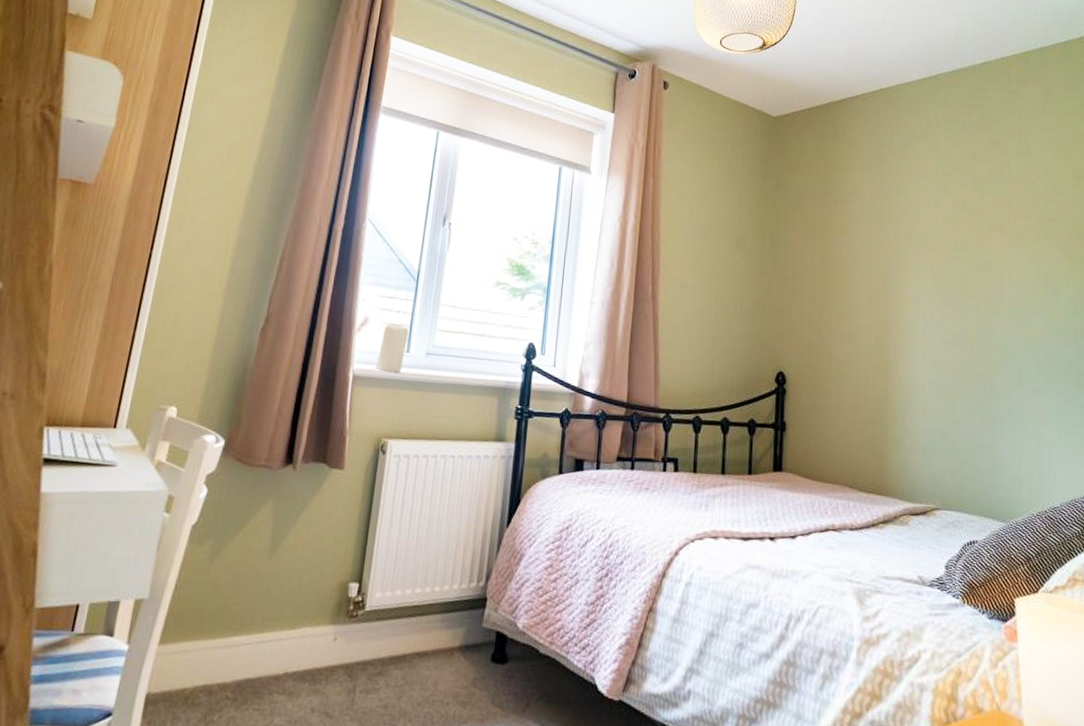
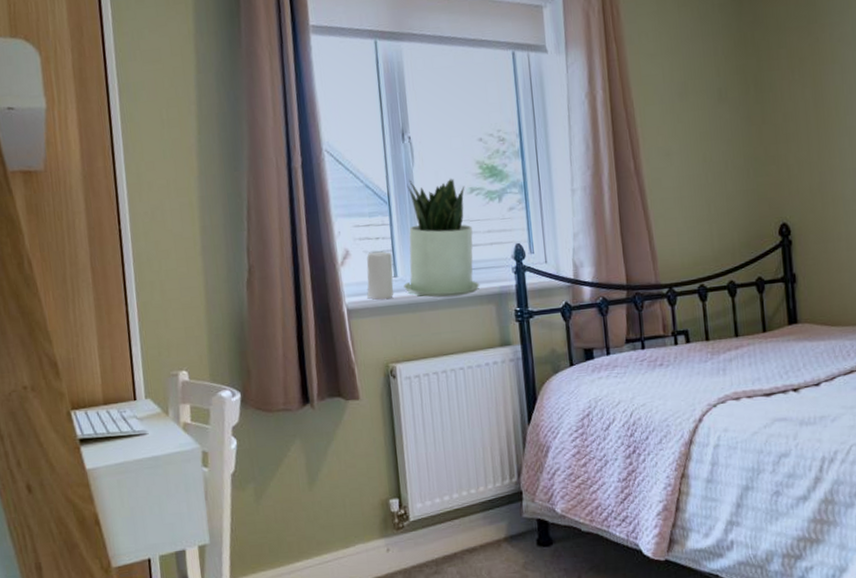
planter: none [413,262,492,384] -> present [403,178,480,298]

